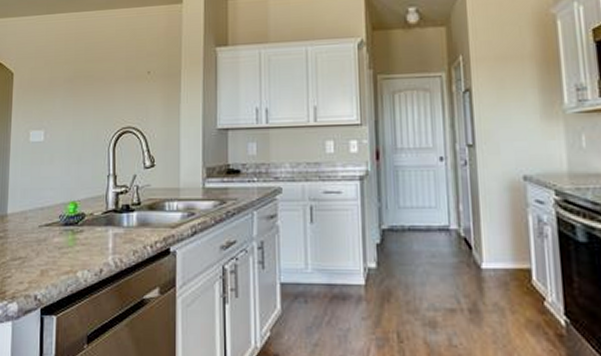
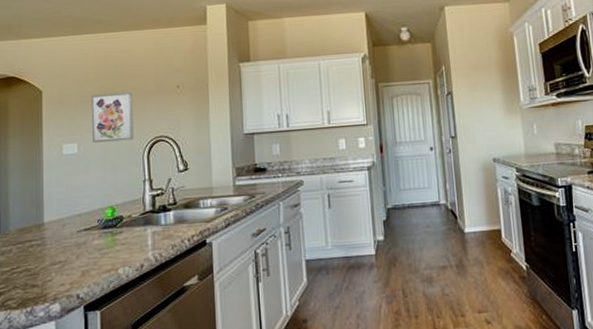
wall art: none [59,77,102,131] -> present [91,92,134,143]

